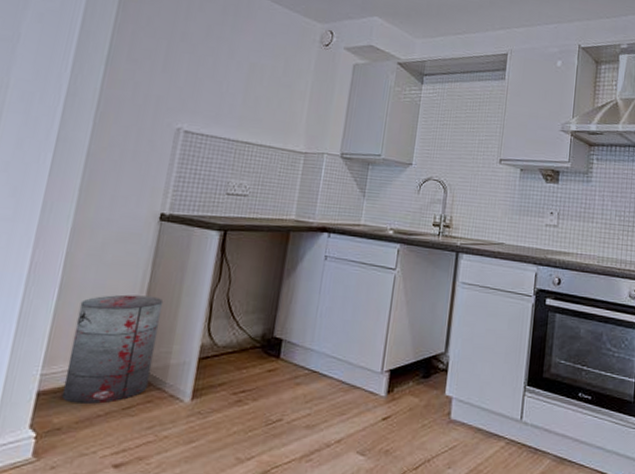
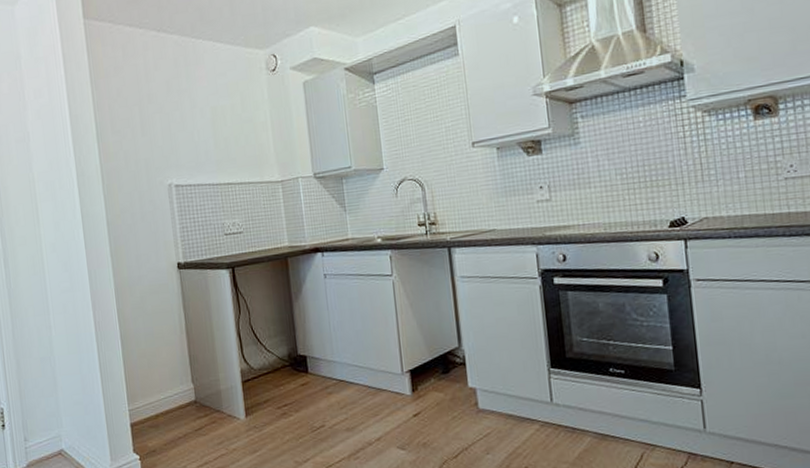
trash can: present [61,294,164,404] -> none [139,335,209,430]

